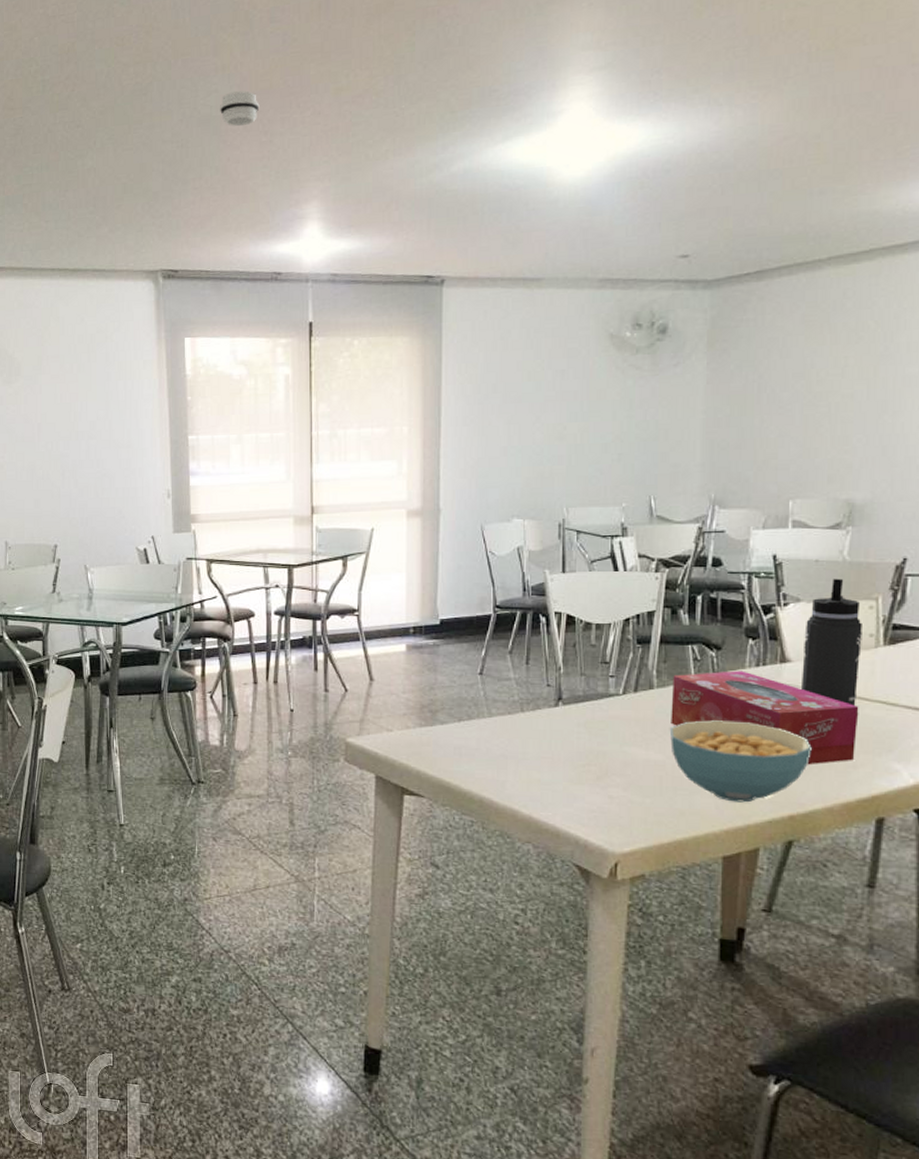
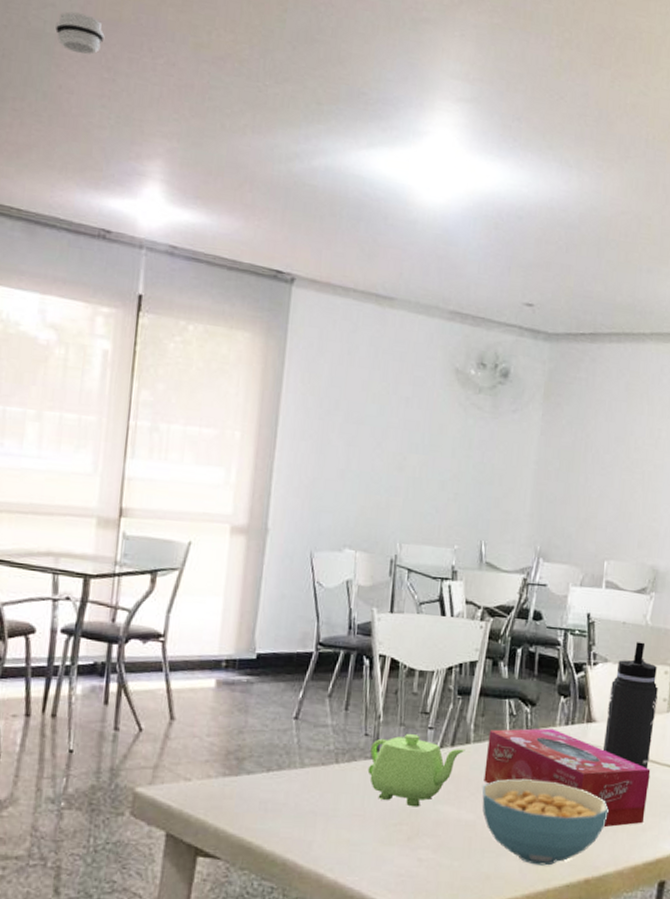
teapot: none [552,683,649,749] -> present [367,734,465,807]

